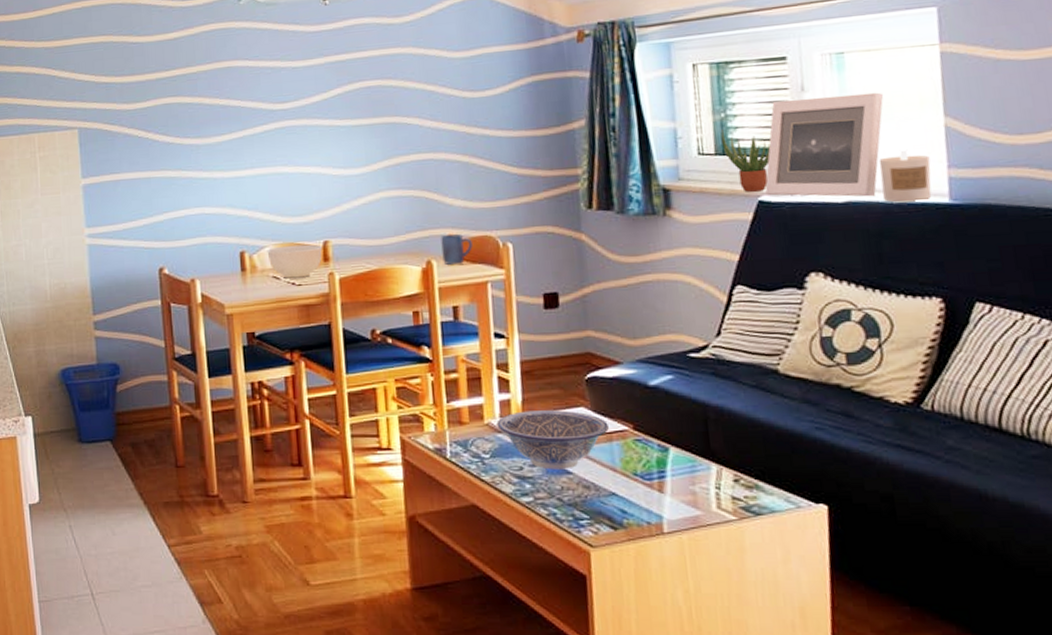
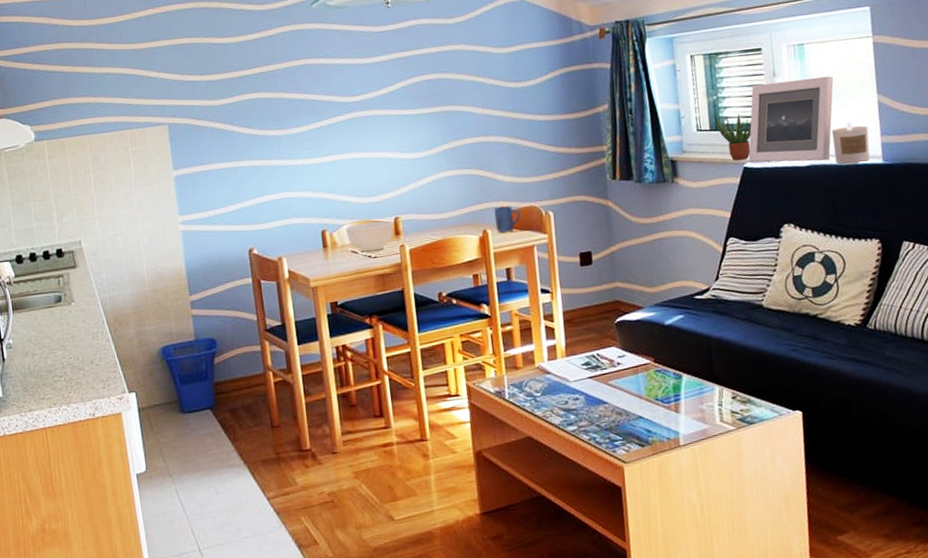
decorative bowl: present [496,410,609,470] -> none [545,350,635,402]

